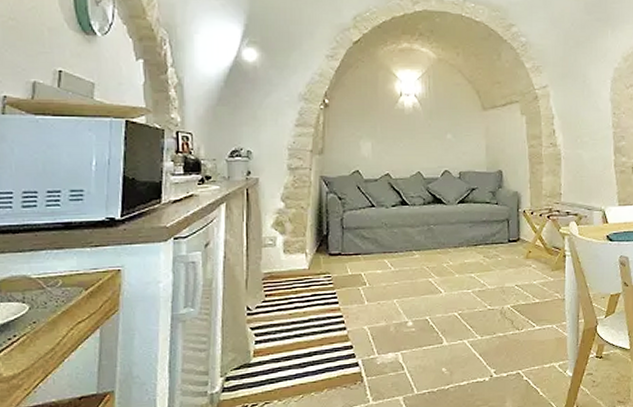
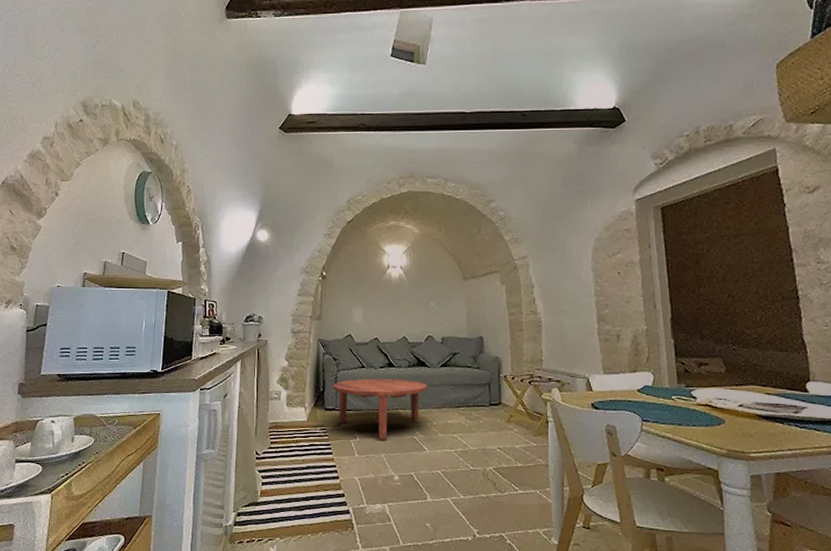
coffee table: none [338,218,444,285] -> present [333,378,427,440]

